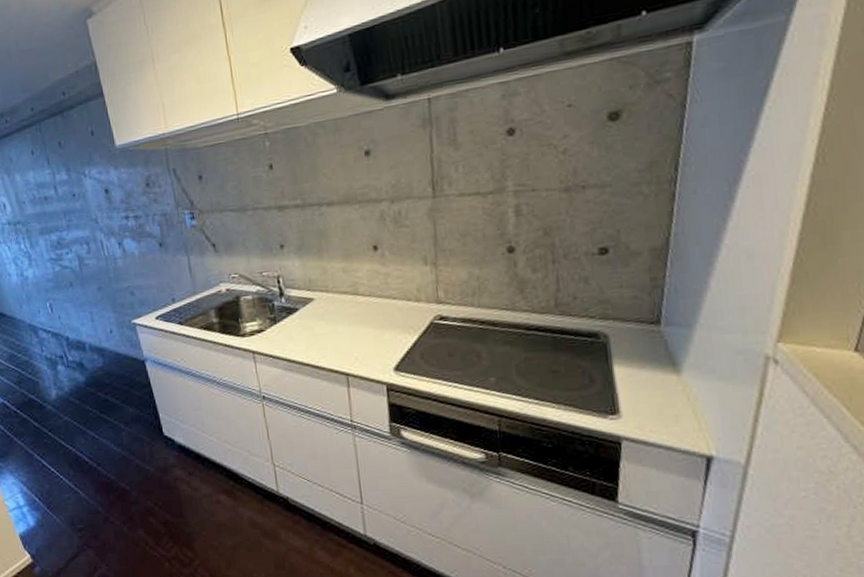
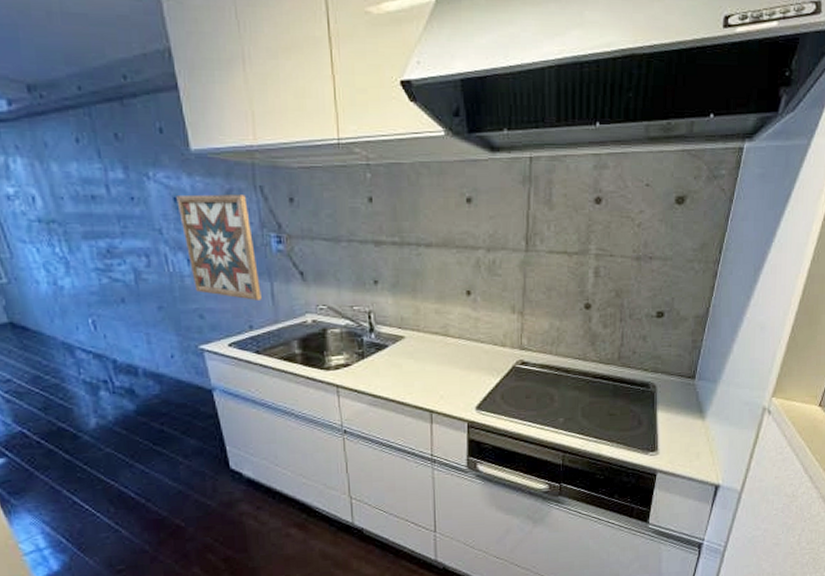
wall art: none [107,178,181,275] -> present [176,194,262,300]

